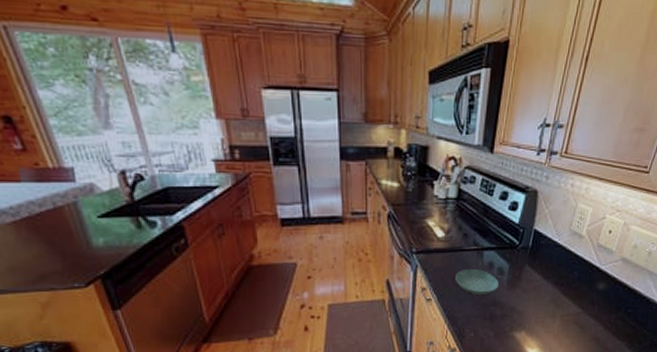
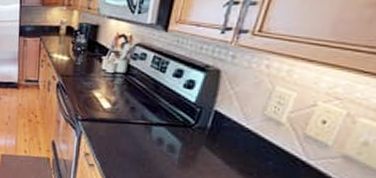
saucer: present [455,268,499,295] -> none [120,141,169,170]

